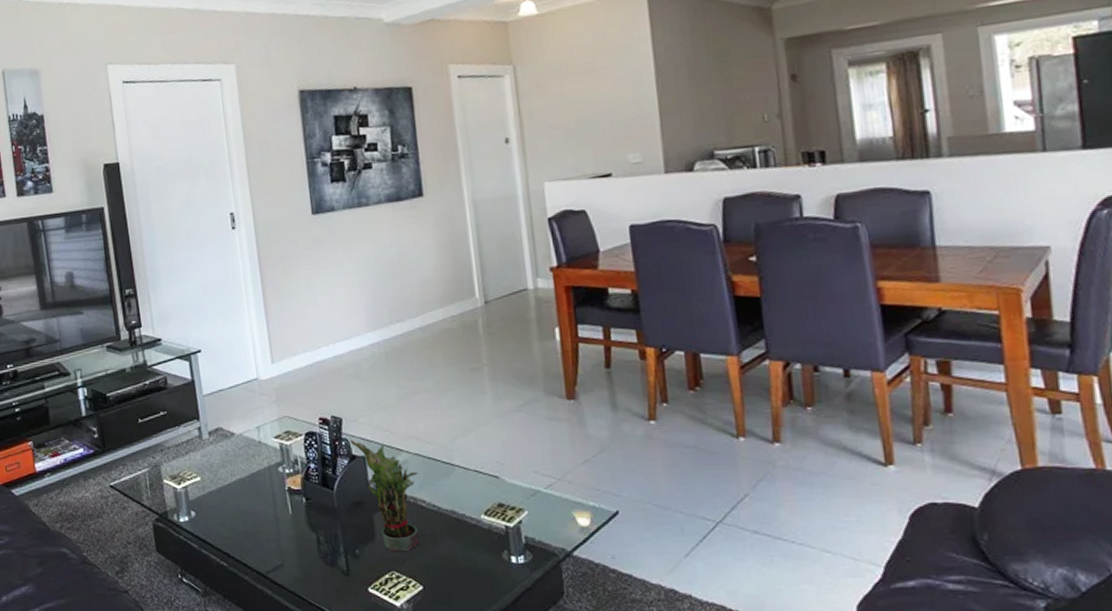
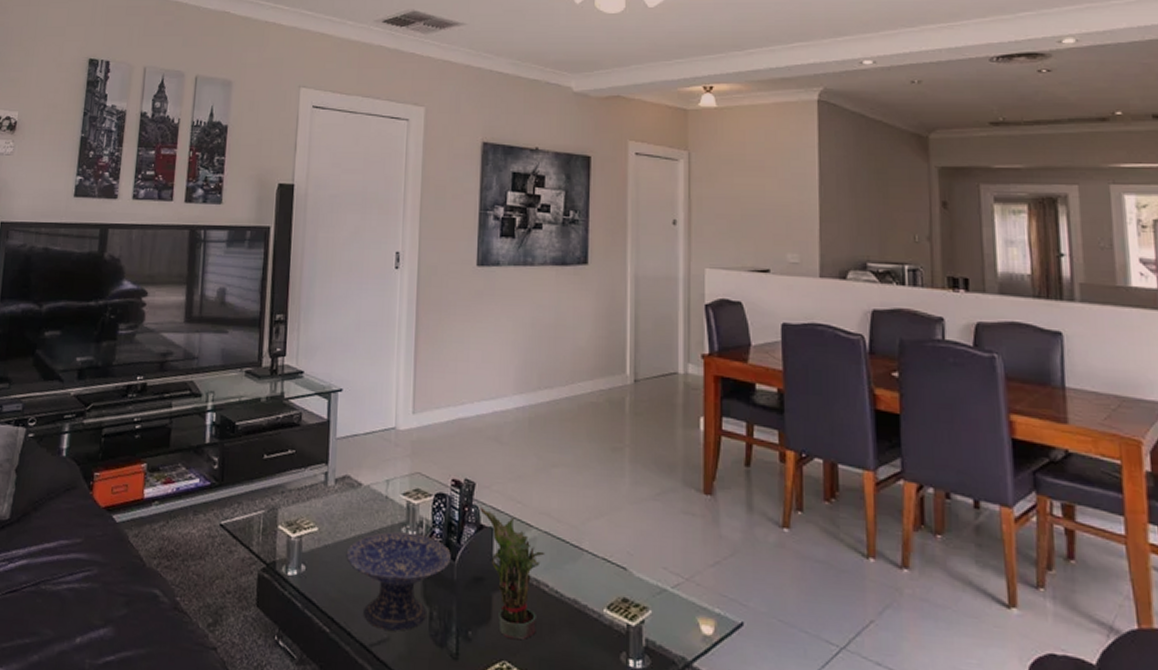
decorative bowl: none [230,471,329,558] -> present [346,531,451,631]

